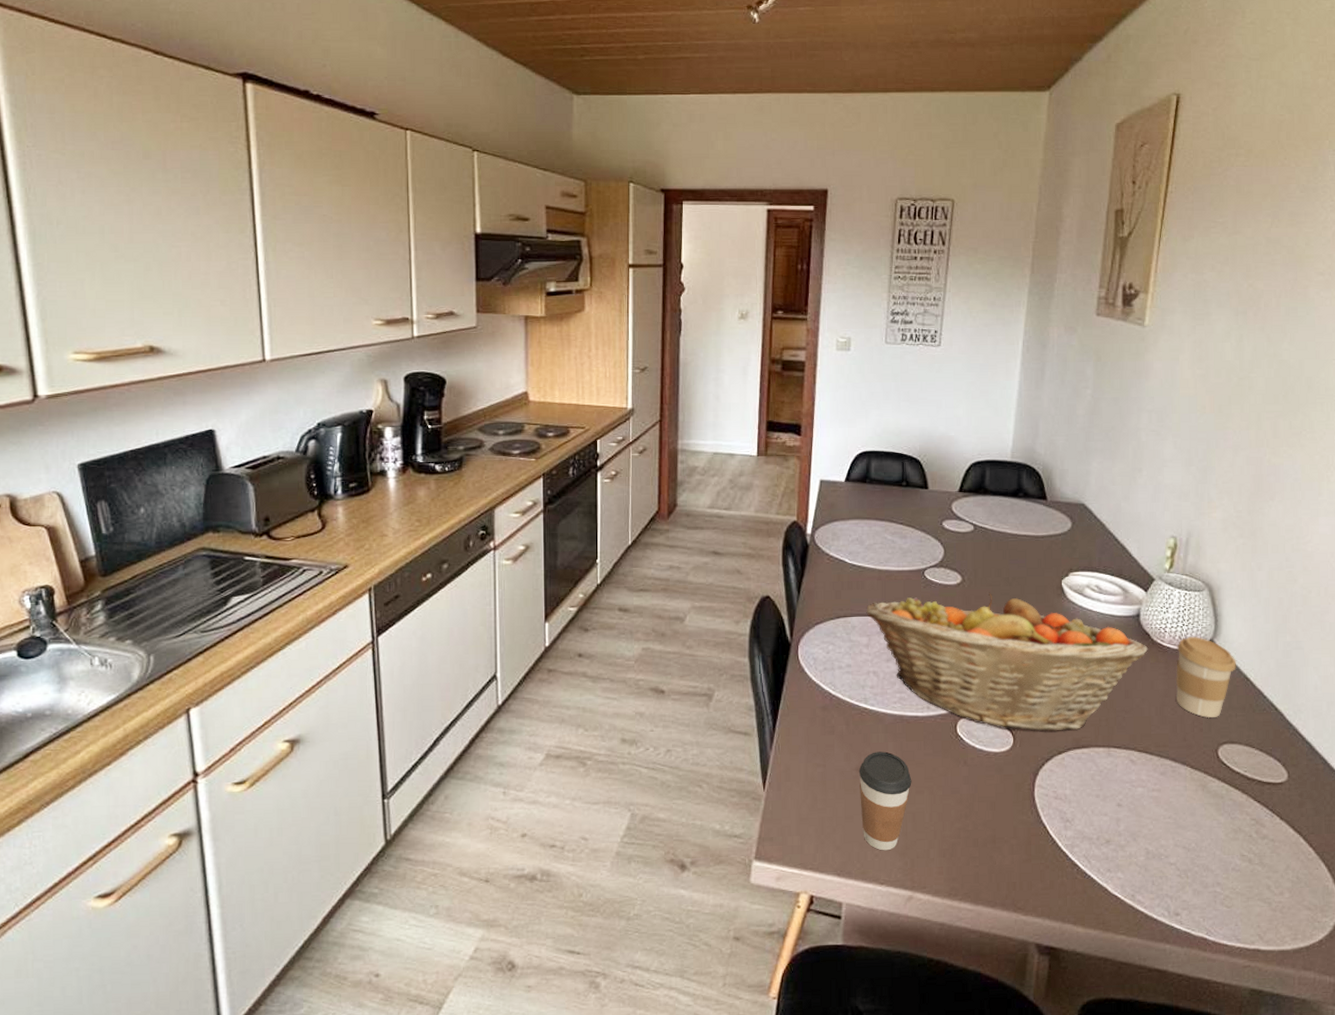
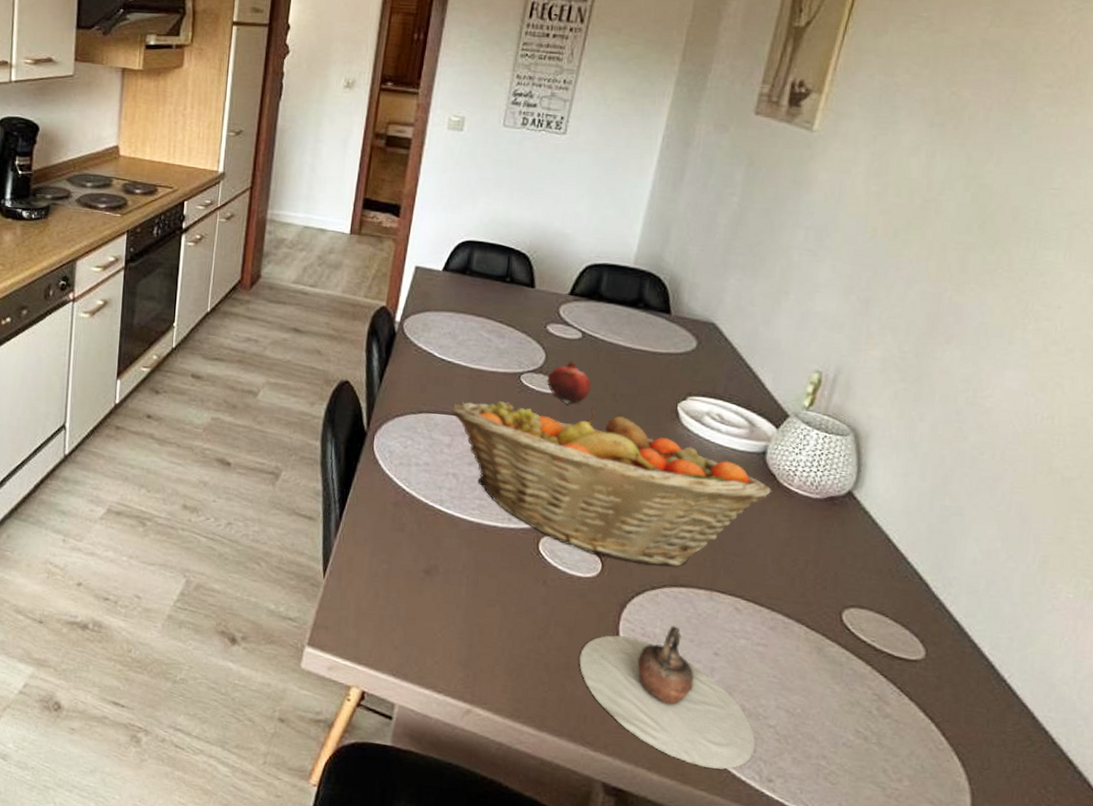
coffee cup: present [858,751,912,851] -> none [424,556,484,660]
fruit: none [947,551,986,594] -> present [547,360,591,405]
teapot: none [1003,785,1162,912] -> present [579,626,756,770]
coffee cup: present [1175,636,1237,719] -> none [799,484,879,577]

